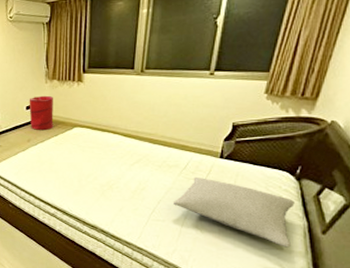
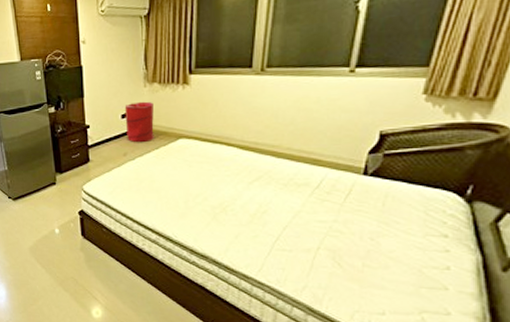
pillow: present [174,176,295,248] -> none [303,197,464,288]

